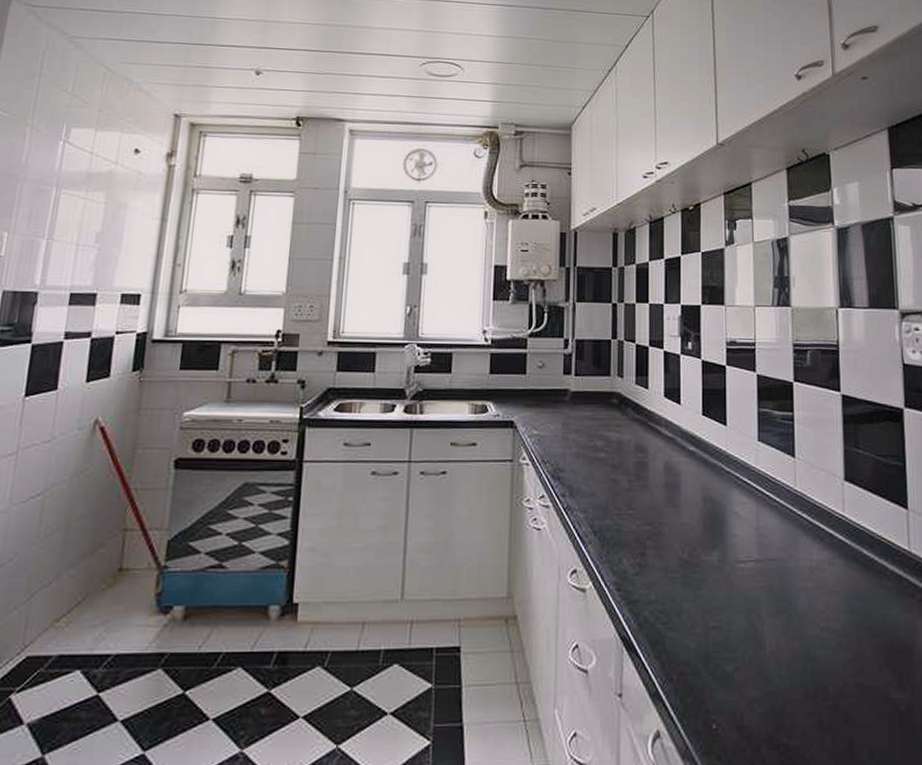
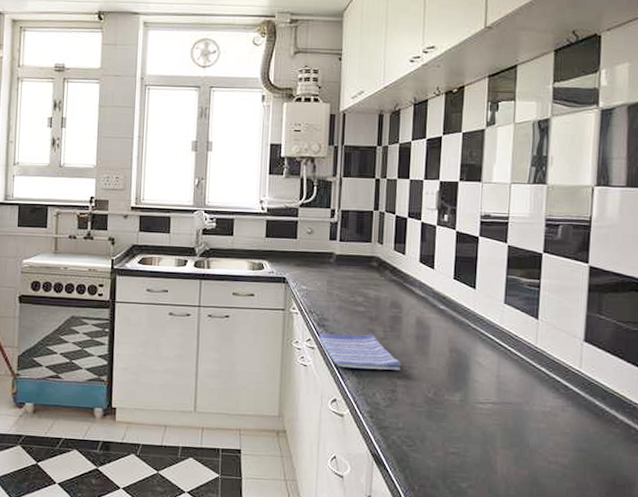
dish towel: none [554,484,650,529] -> present [319,333,401,370]

